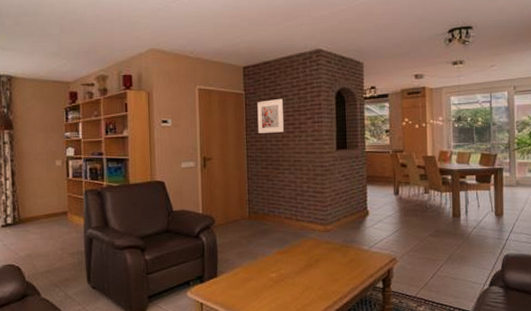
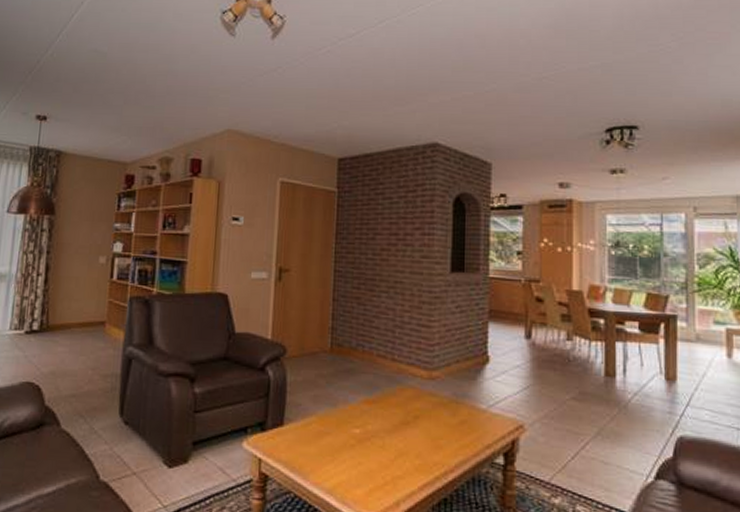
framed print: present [257,98,284,133] -> none [351,200,385,244]

